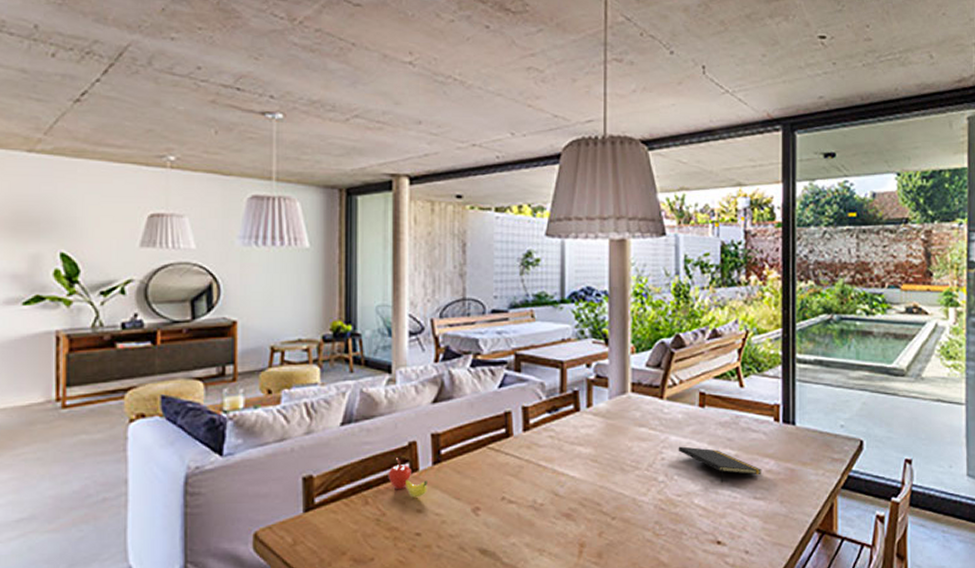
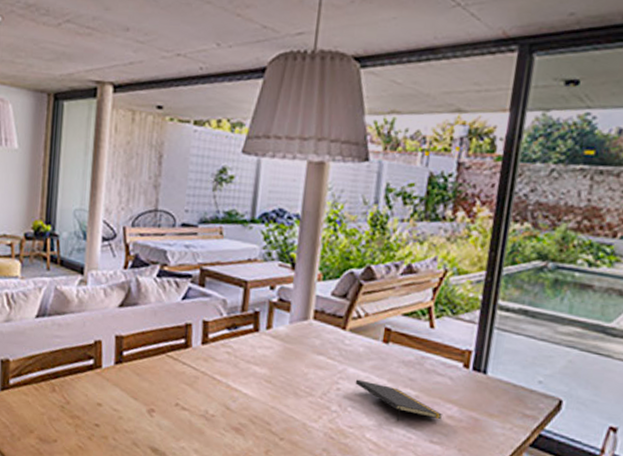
fruit: present [388,457,427,498] -> none [74,352,109,393]

